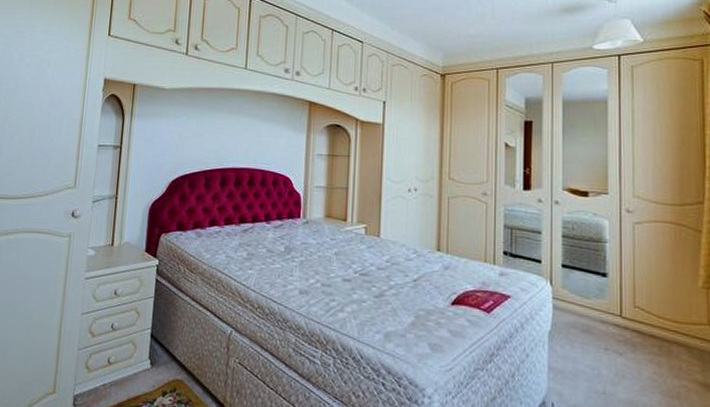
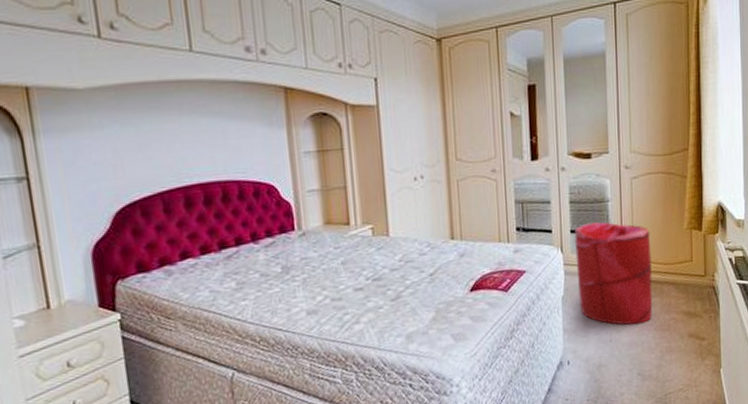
laundry hamper: none [566,260,658,383] -> present [574,222,653,325]

